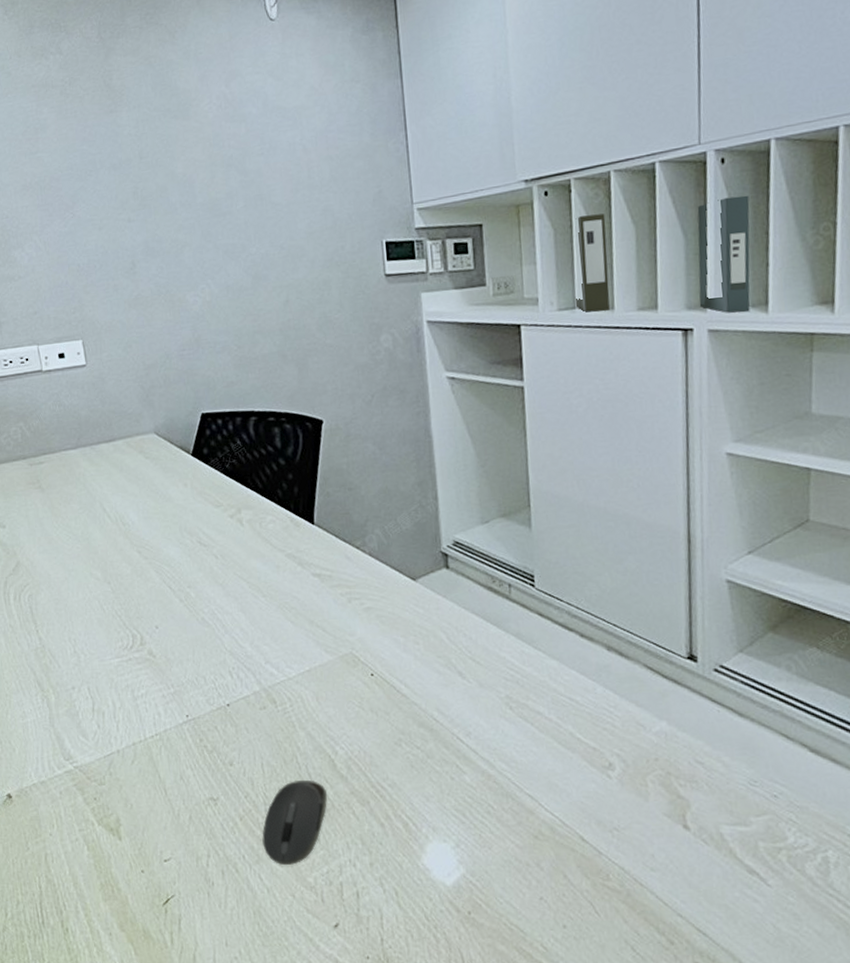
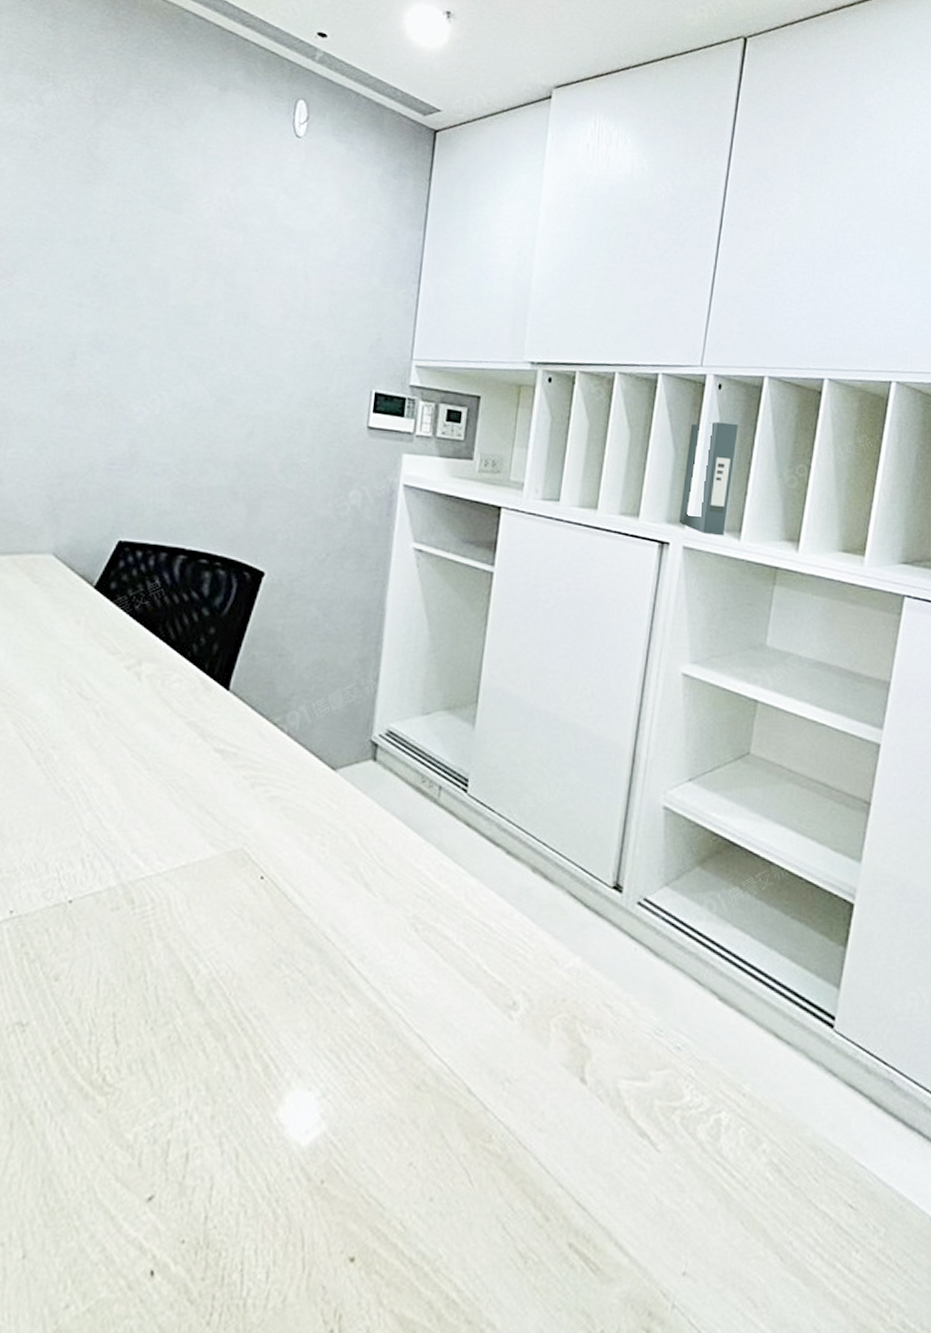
computer mouse: present [262,779,328,866] -> none [75,1003,176,1117]
binder: present [574,213,610,312] -> none [560,410,604,509]

